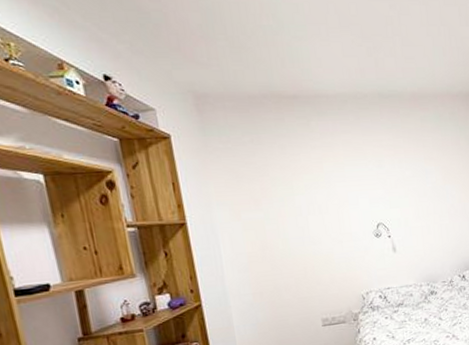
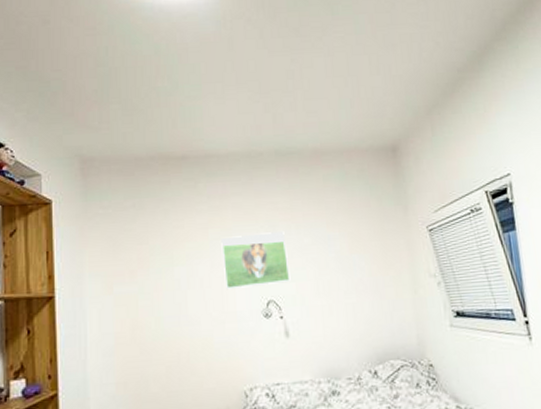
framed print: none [334,166,396,214] -> present [221,232,291,289]

